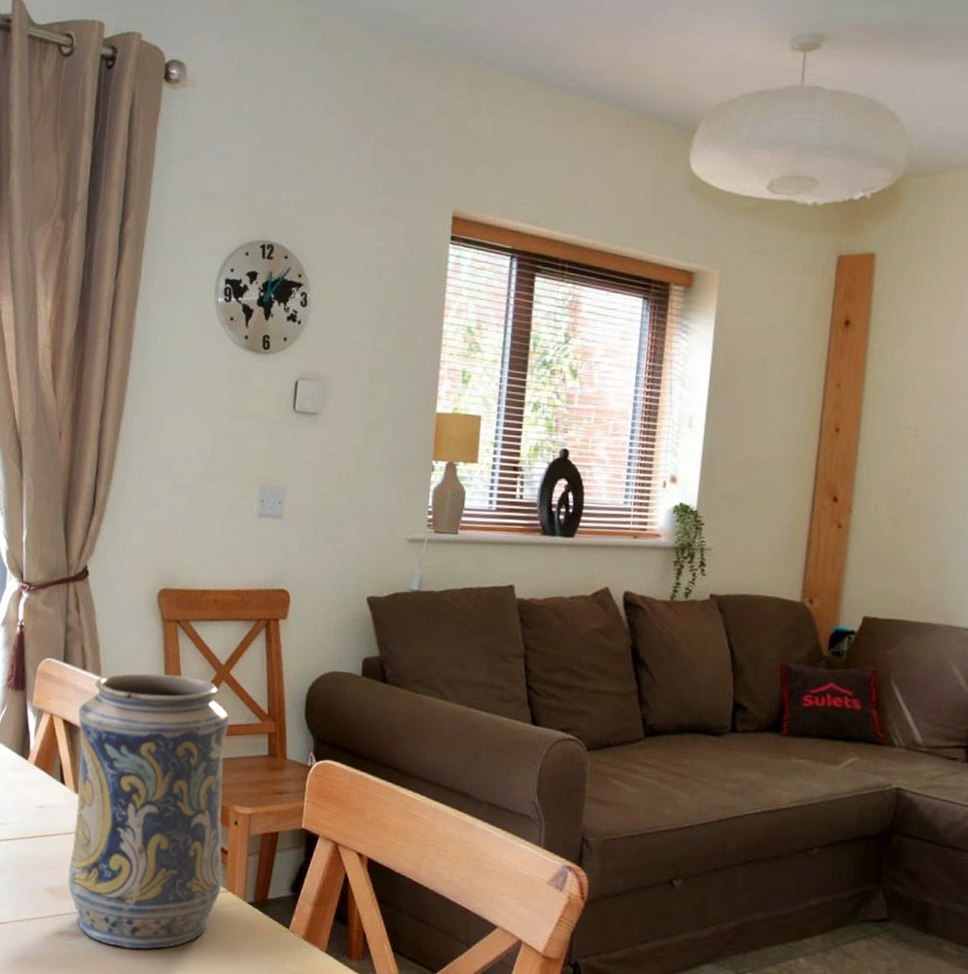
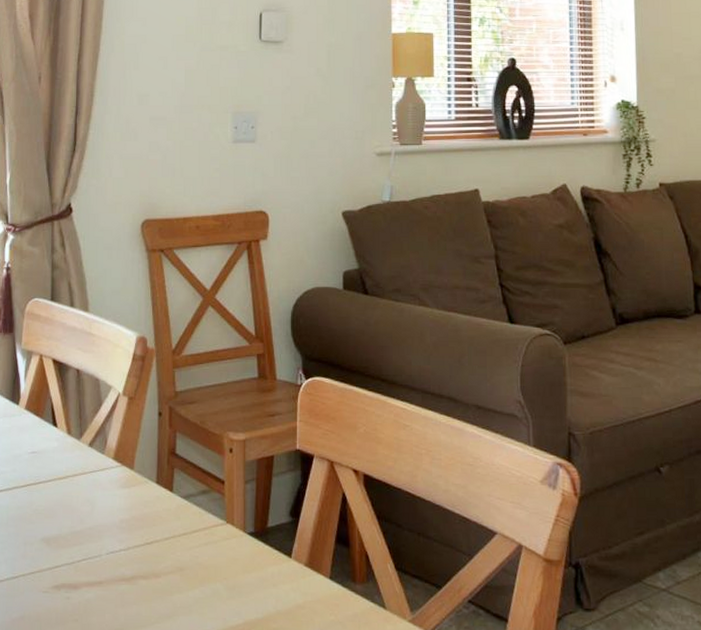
decorative vase: present [67,673,230,950] -> none [63,304,221,595]

